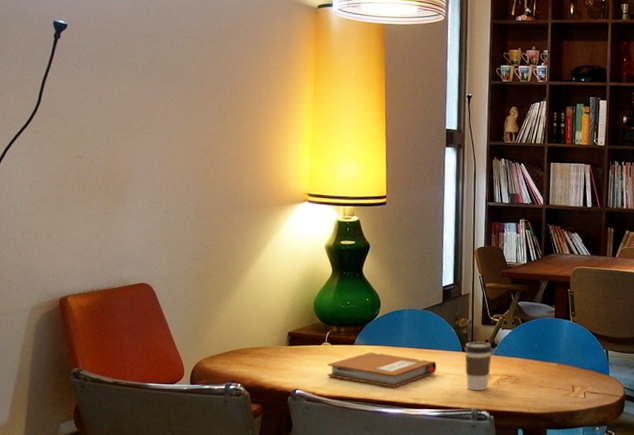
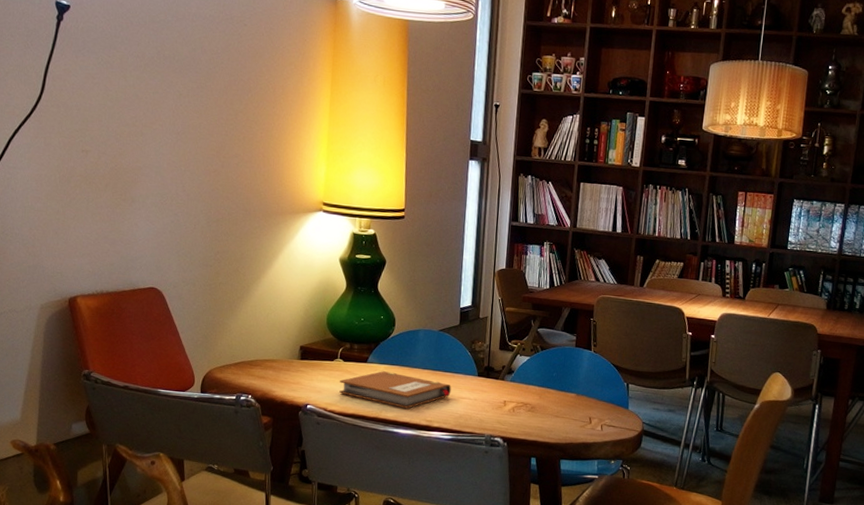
coffee cup: present [464,341,493,391] -> none [480,366,509,417]

